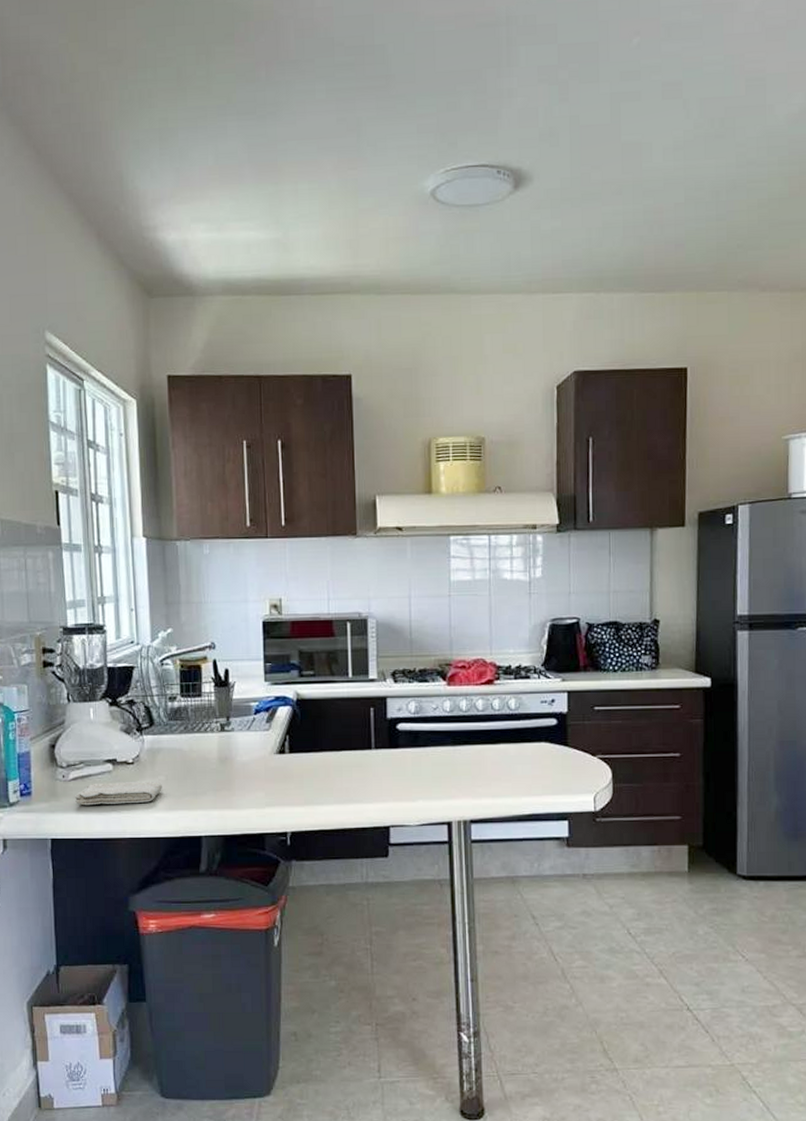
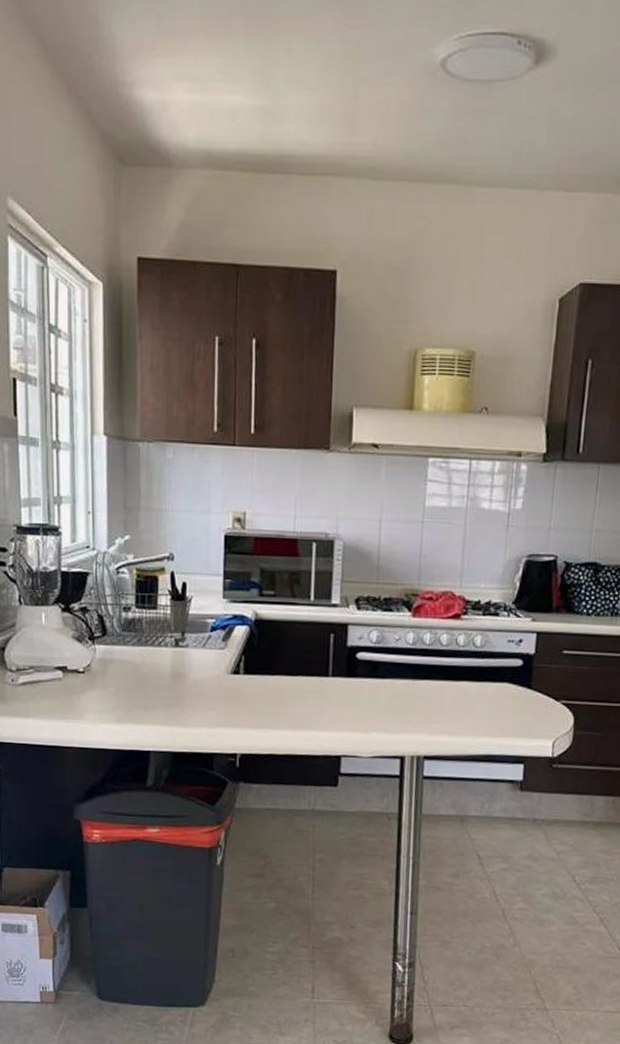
washcloth: present [74,782,162,806] -> none [23,689,112,713]

